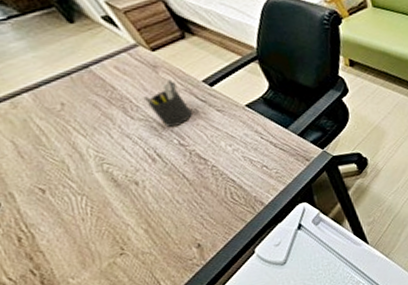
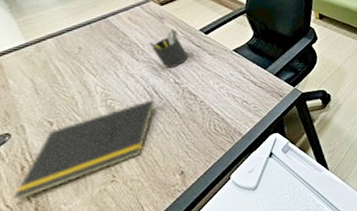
notepad: none [13,163,160,274] -> present [12,99,156,201]

